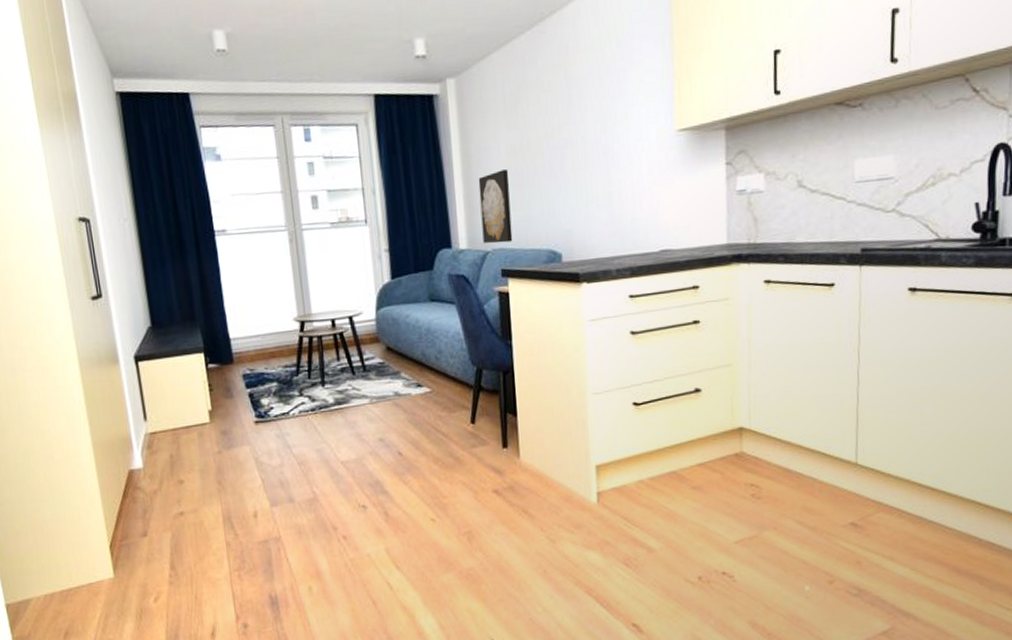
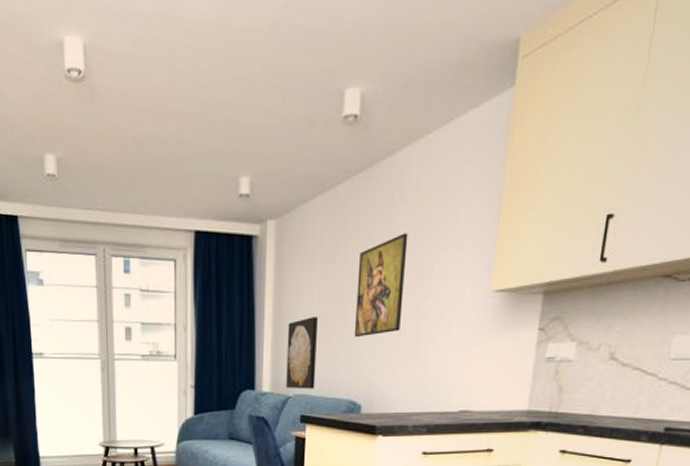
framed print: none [542,81,591,187] -> present [354,233,408,338]

